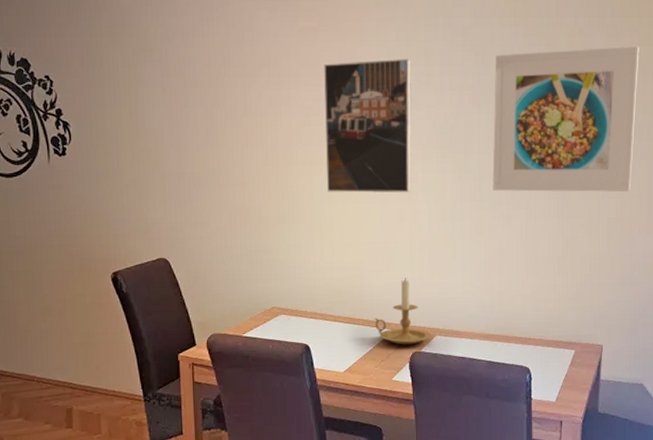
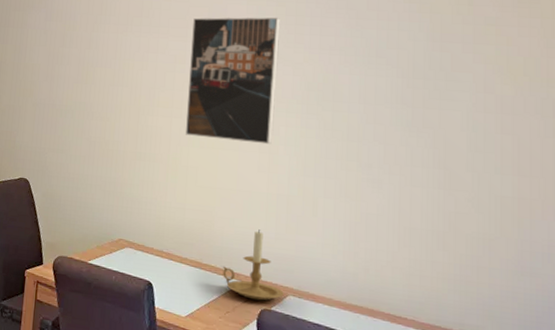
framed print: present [492,45,639,192] -> none [362,17,542,170]

